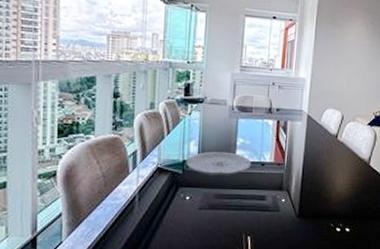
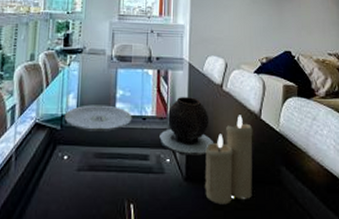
vase: none [276,146,325,196] -> present [160,97,213,156]
candle: none [314,162,362,236] -> present [204,115,253,205]

